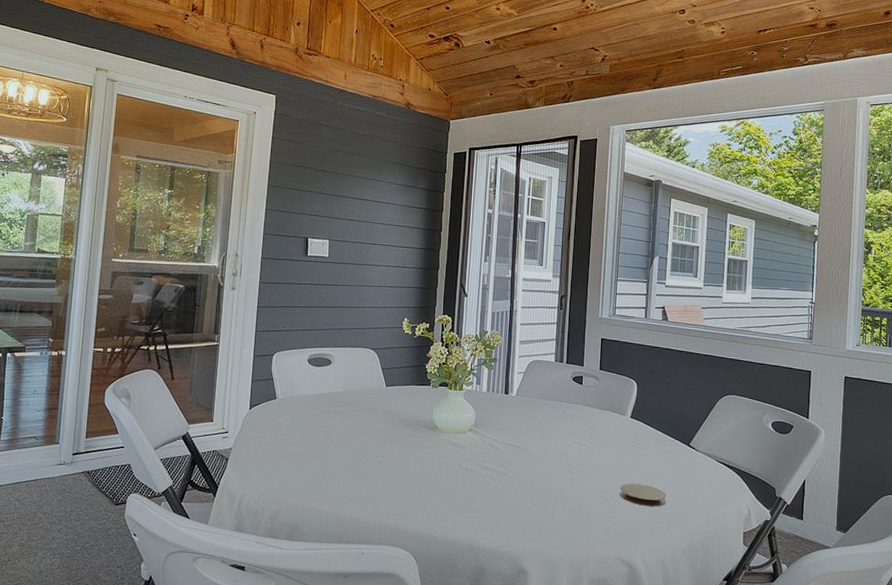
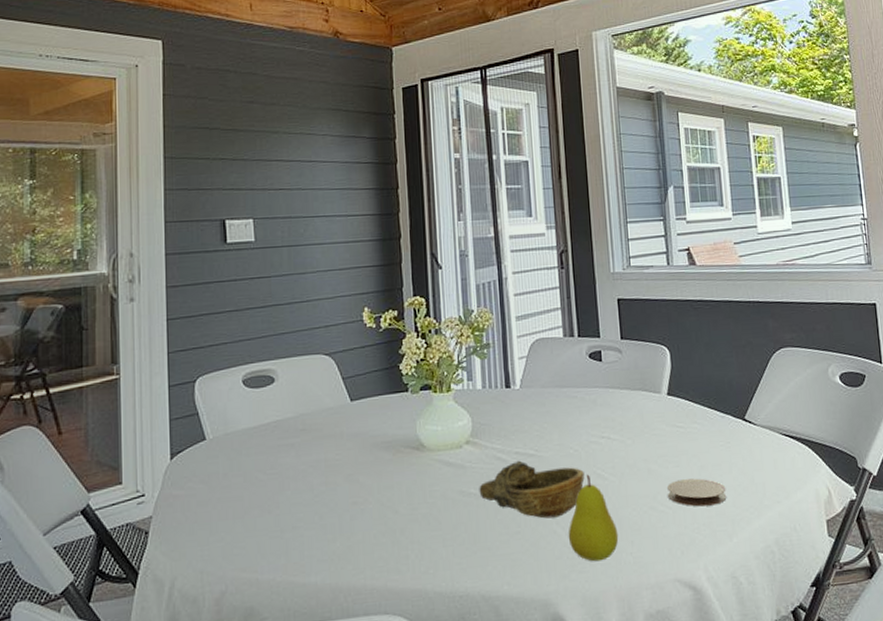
decorative bowl: none [474,449,557,497] -> present [479,460,585,519]
fruit: none [538,468,577,534] -> present [568,474,619,562]

